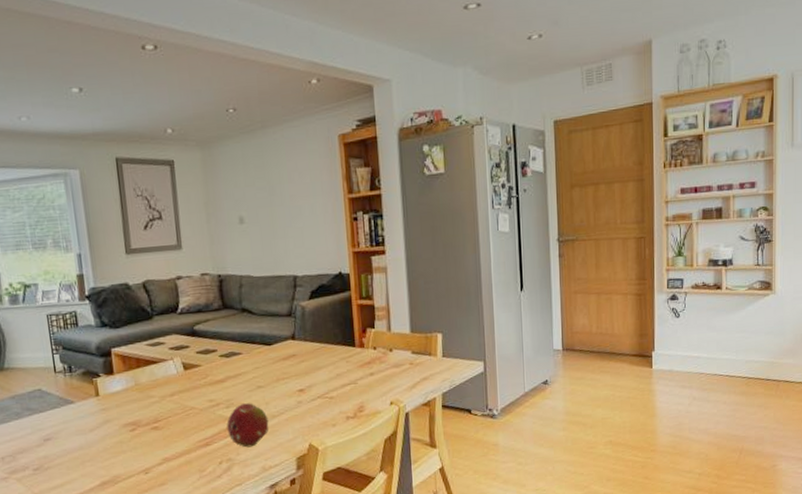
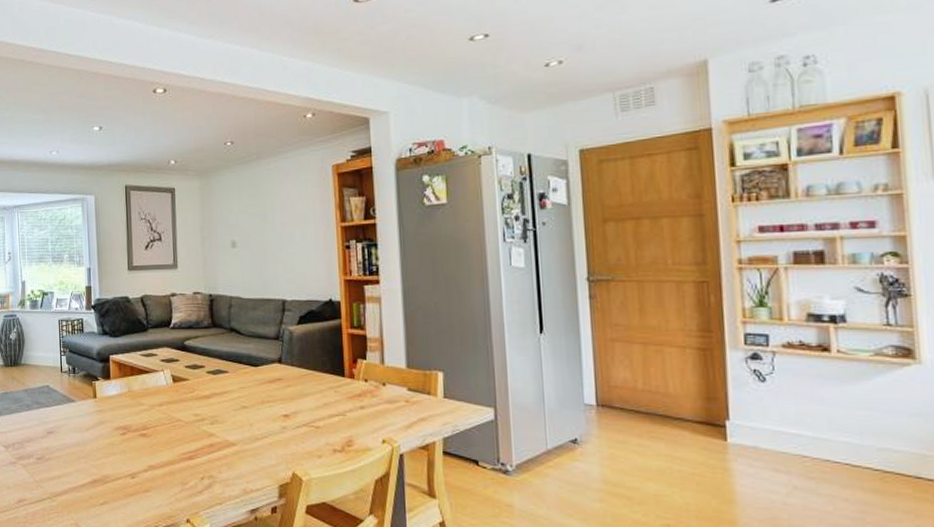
fruit: present [226,403,269,448] -> none [210,422,252,467]

